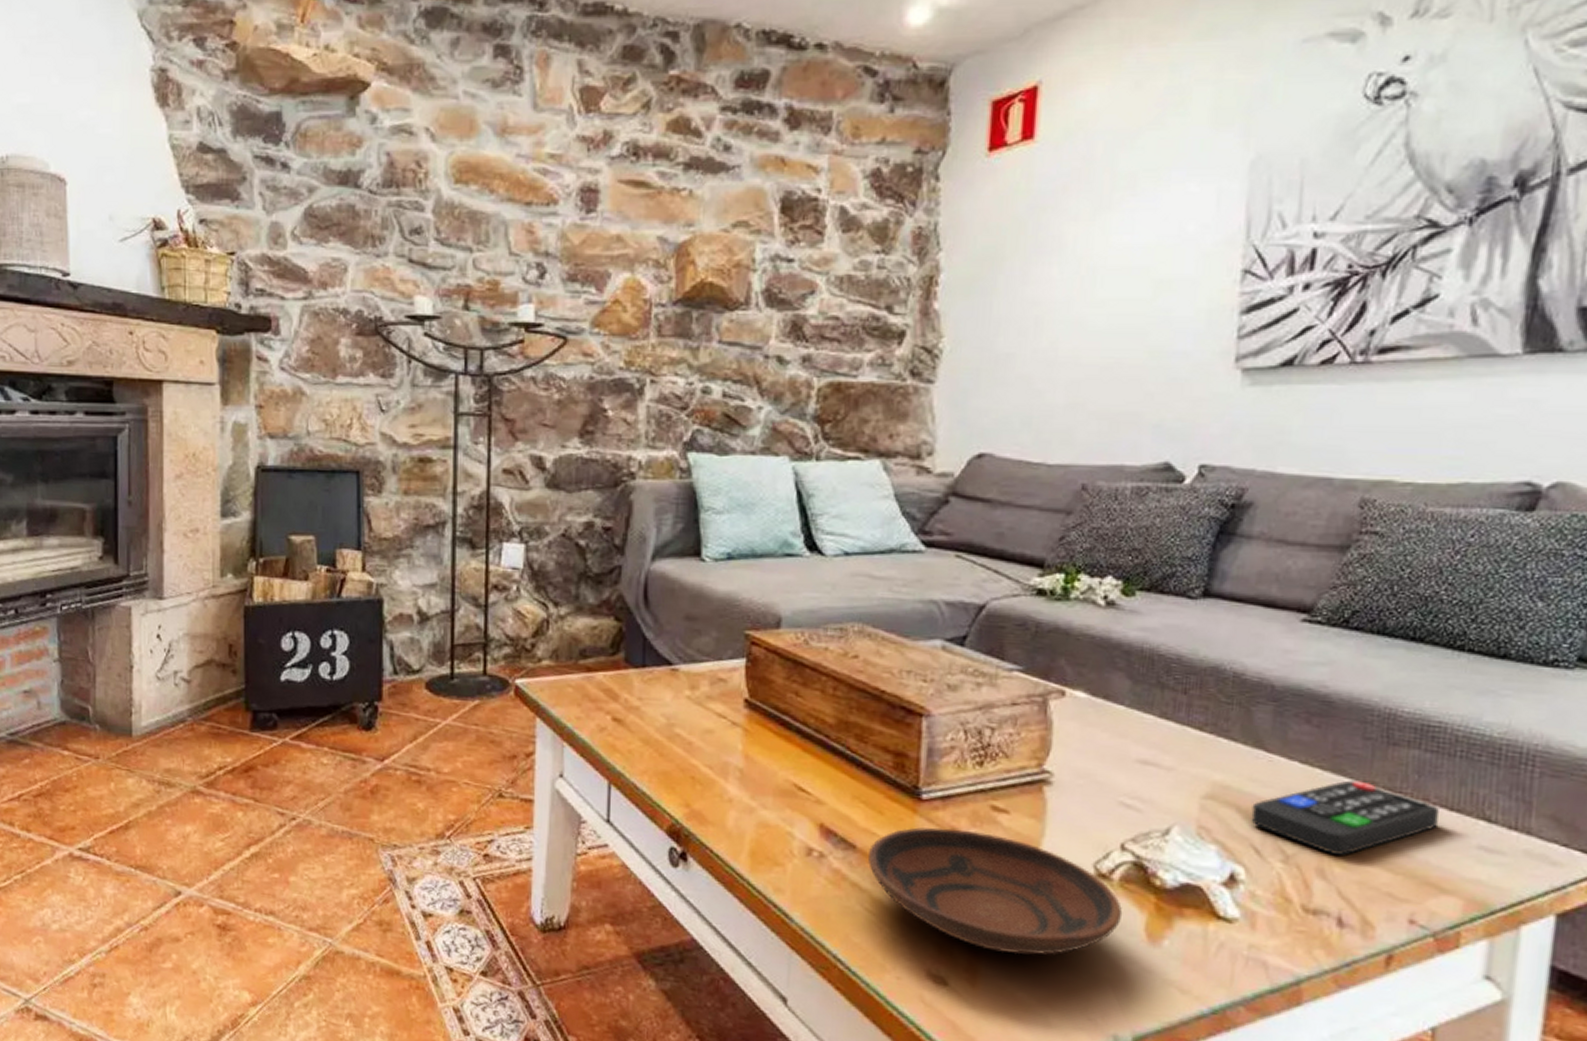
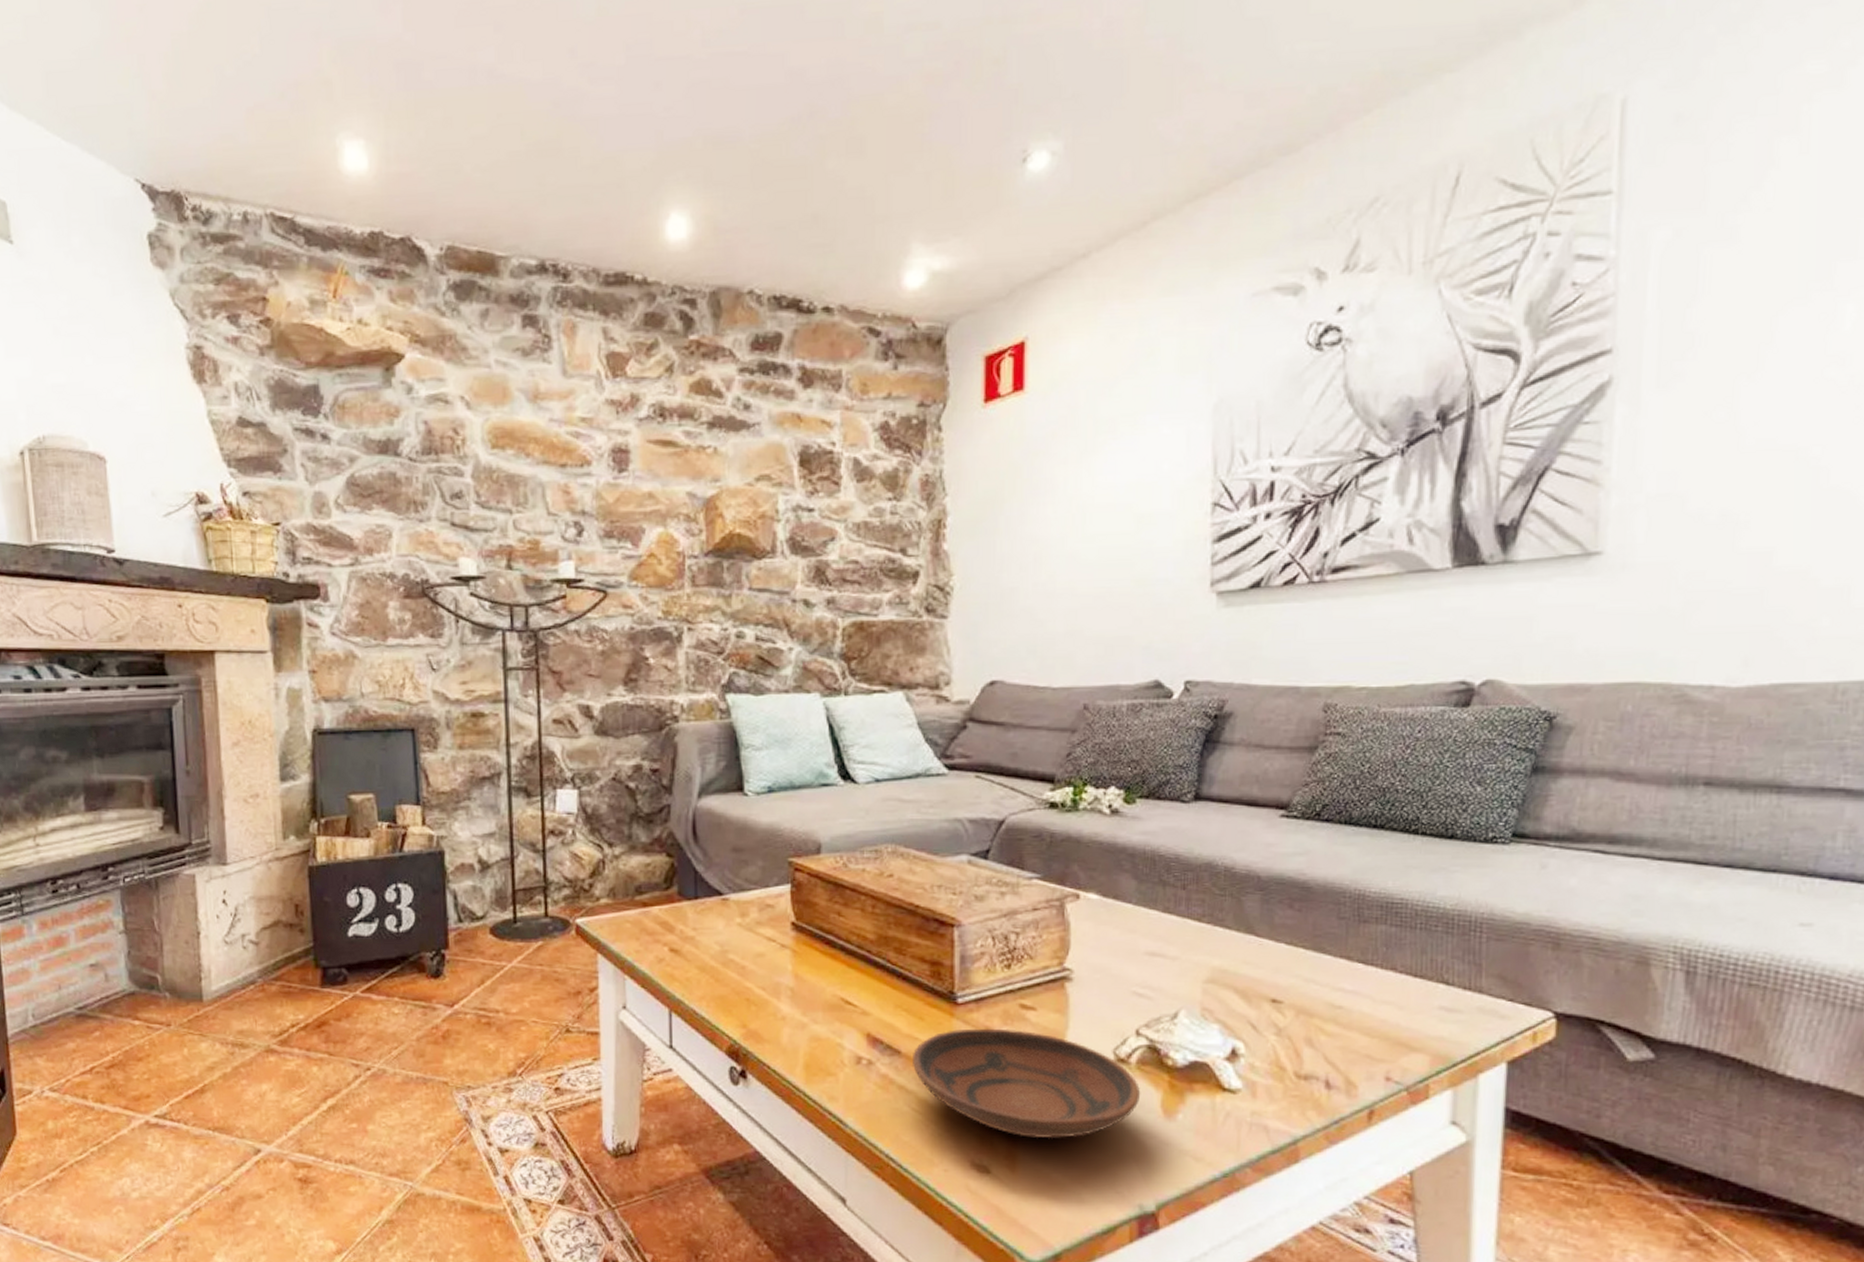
remote control: present [1251,780,1439,856] -> none [1247,956,1405,1025]

